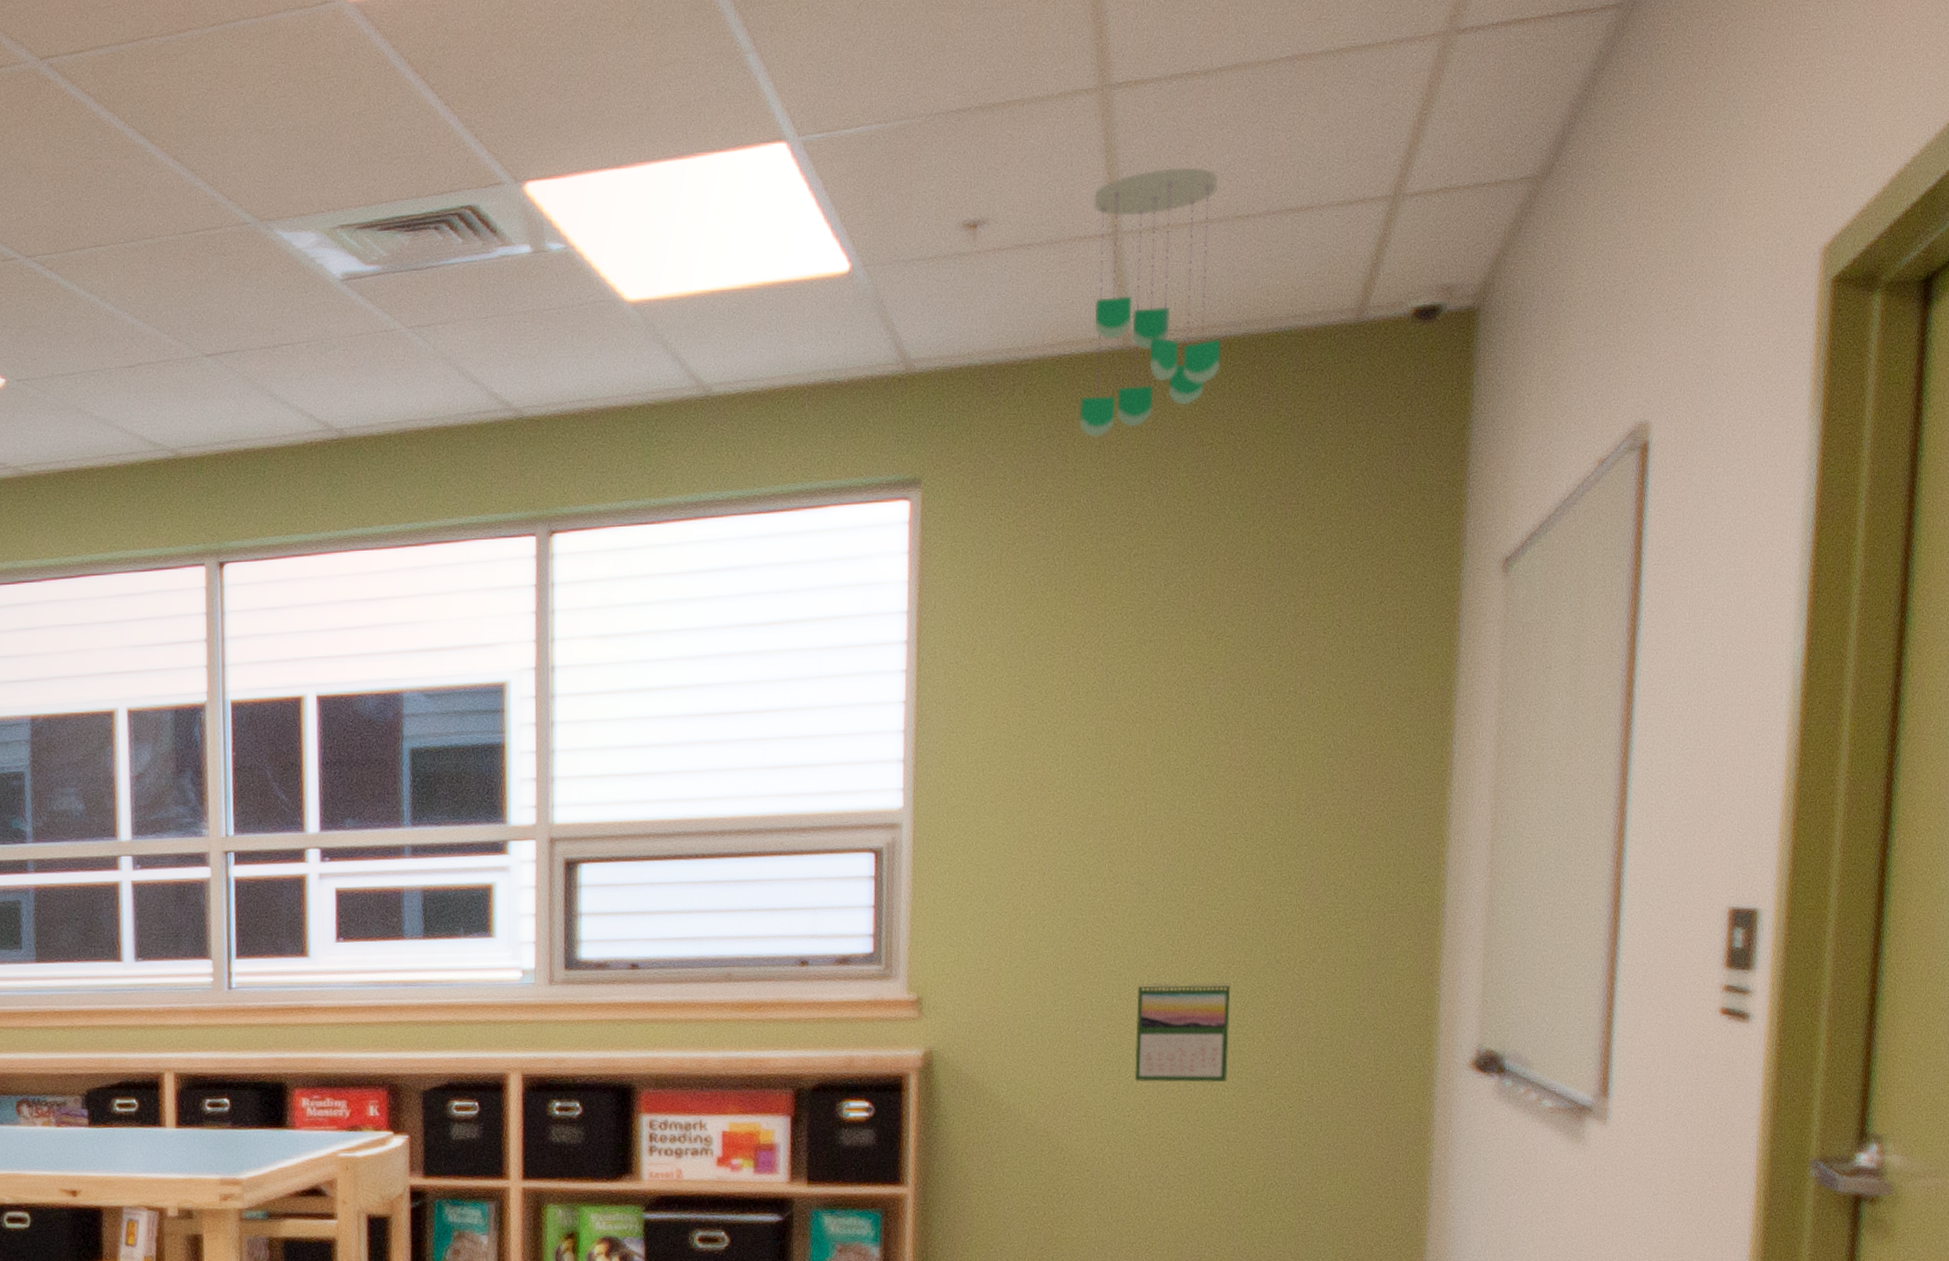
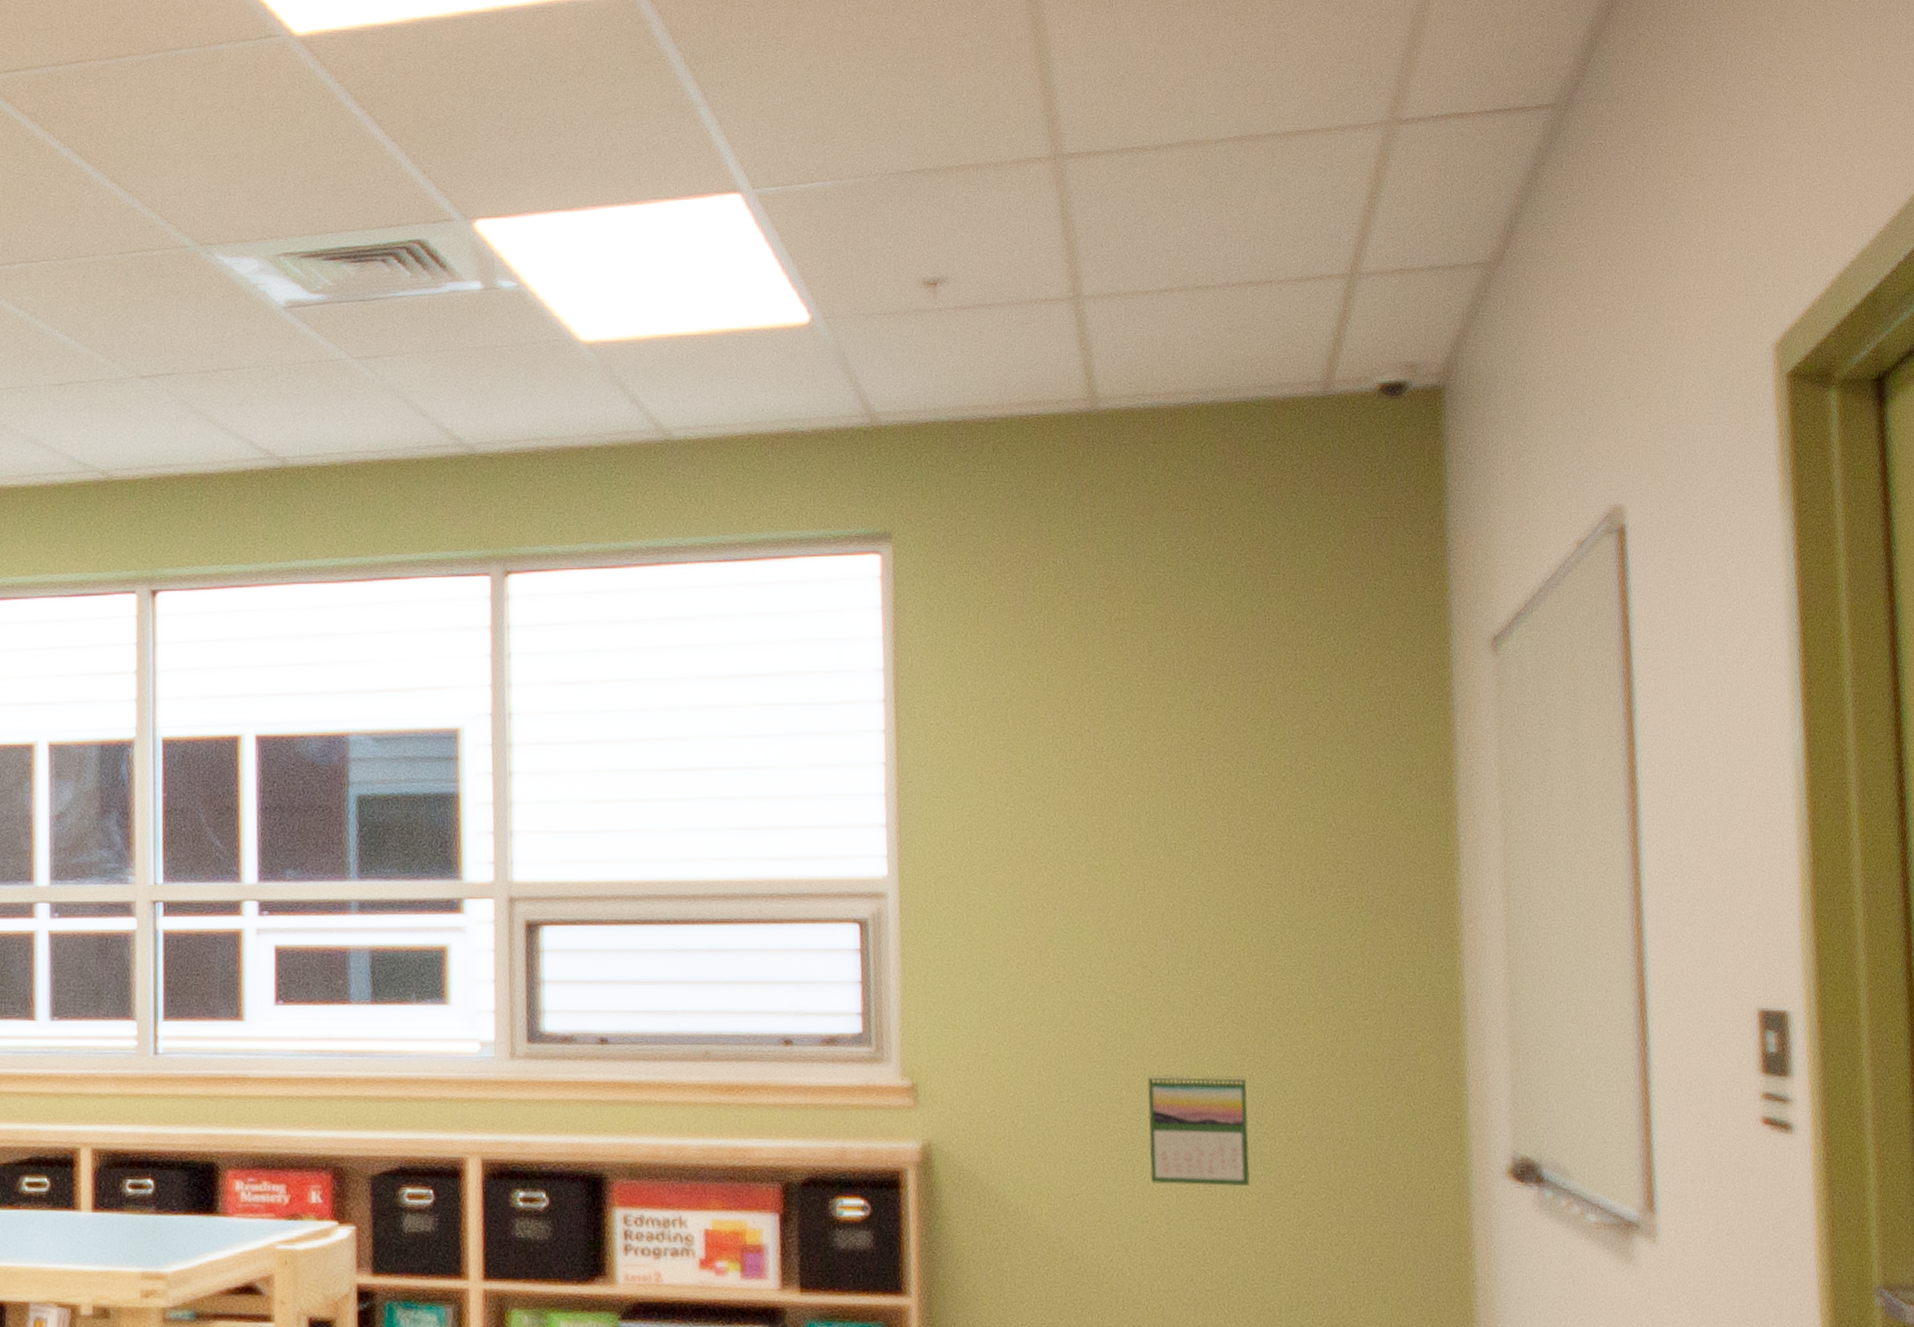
ceiling mobile: present [1079,167,1221,438] -> none [1050,237,1191,499]

